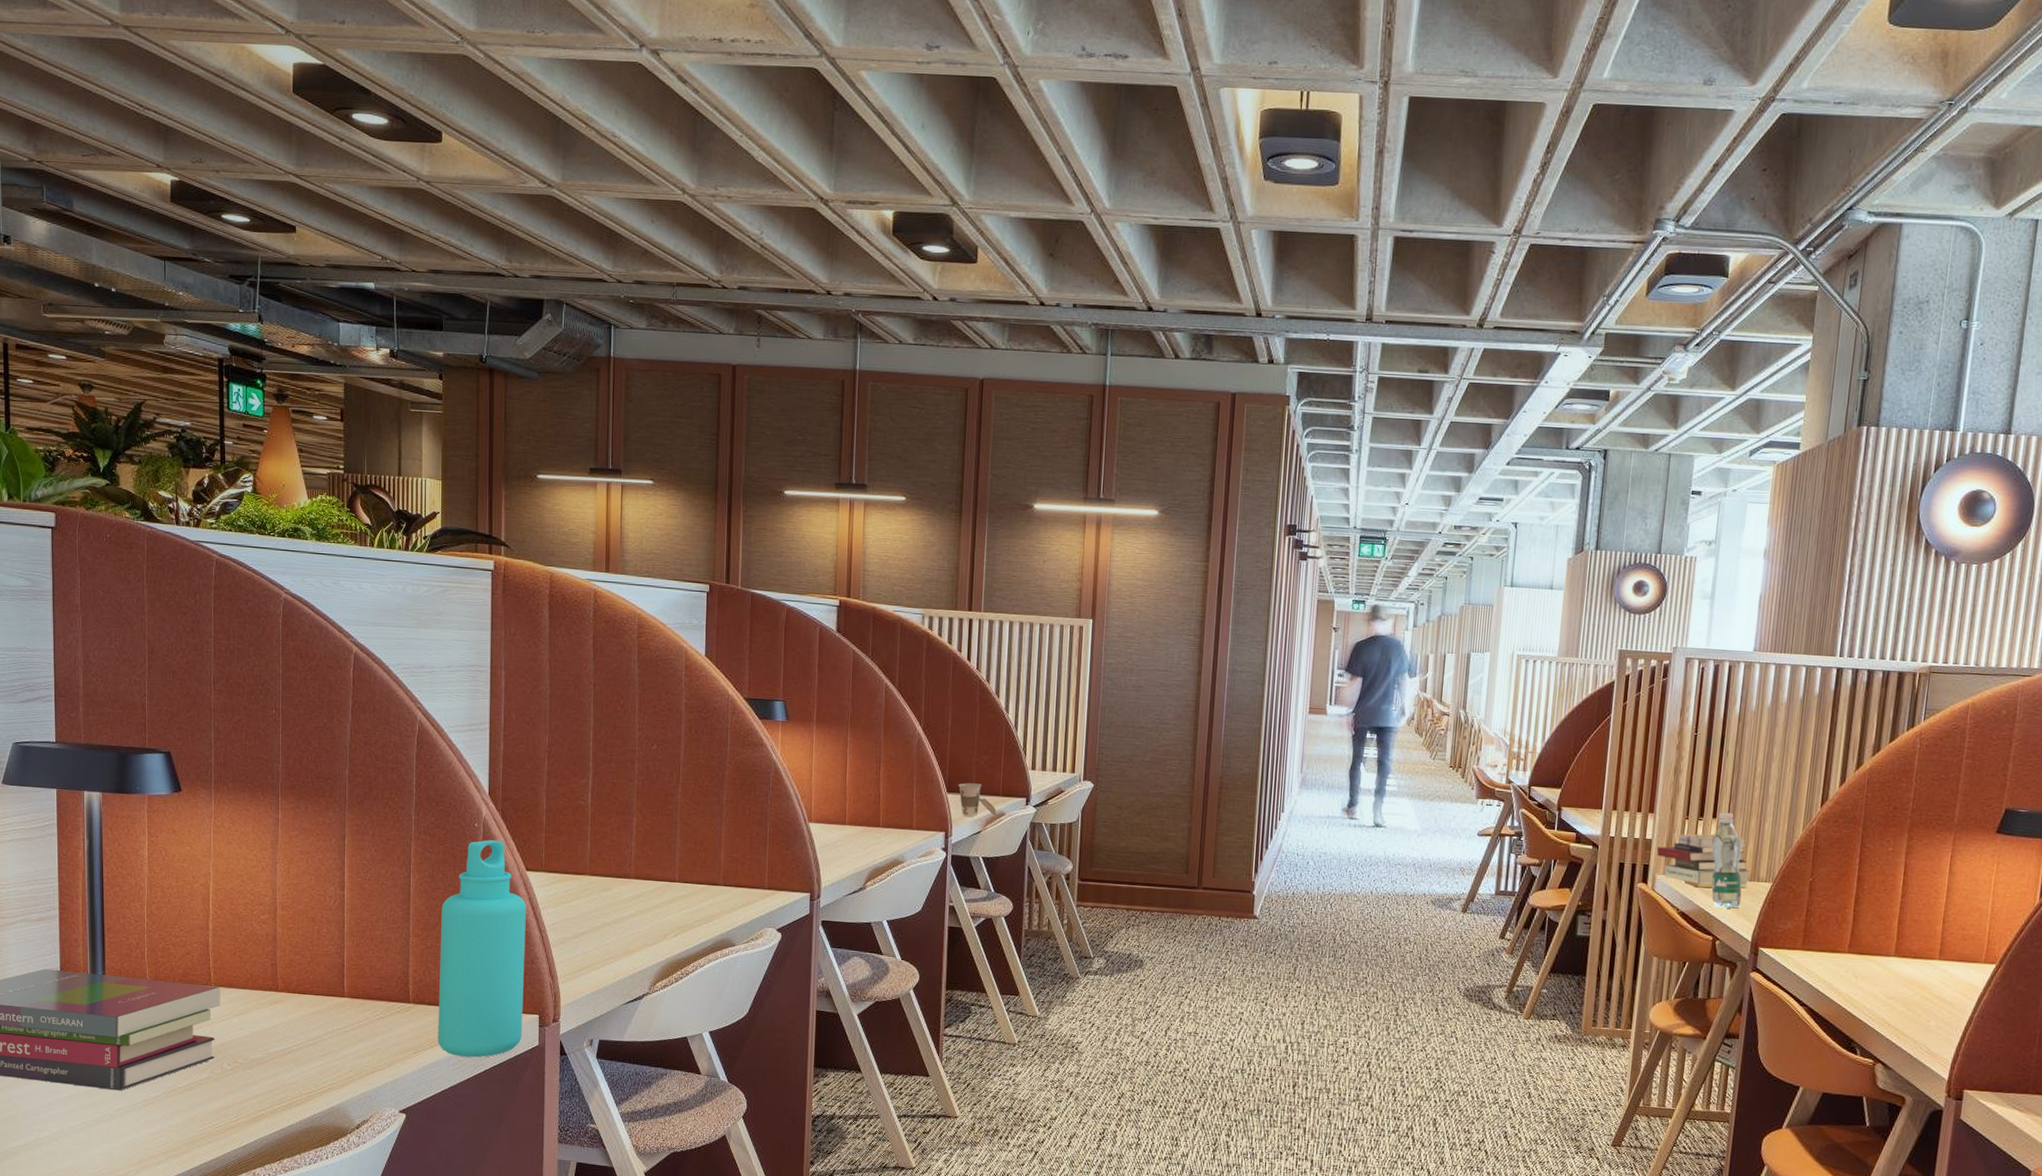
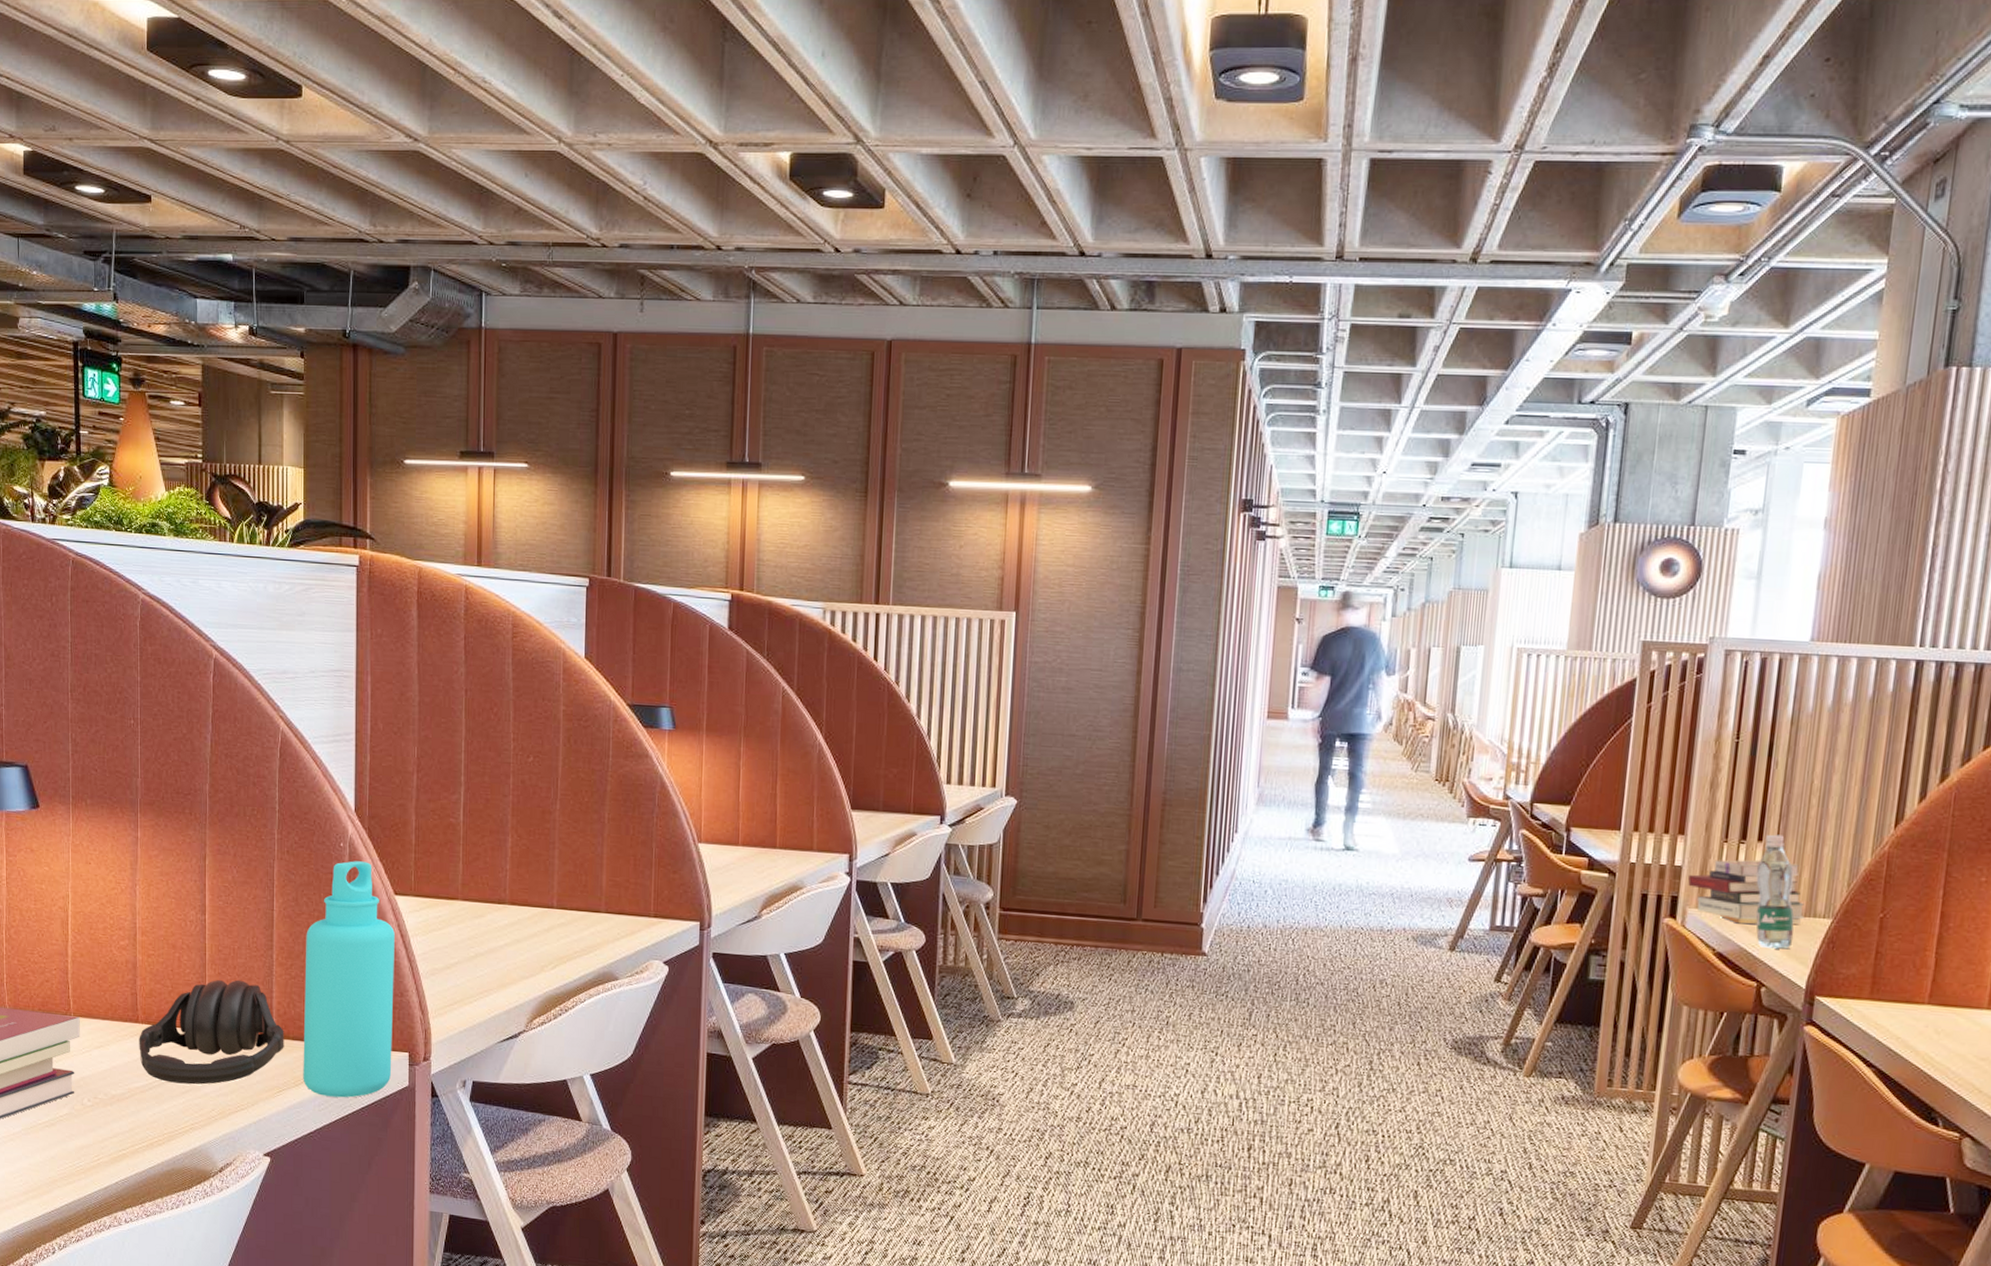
headphones: none [278,950,420,1048] -> present [139,979,284,1085]
cup: present [958,783,997,817] -> none [864,799,907,837]

